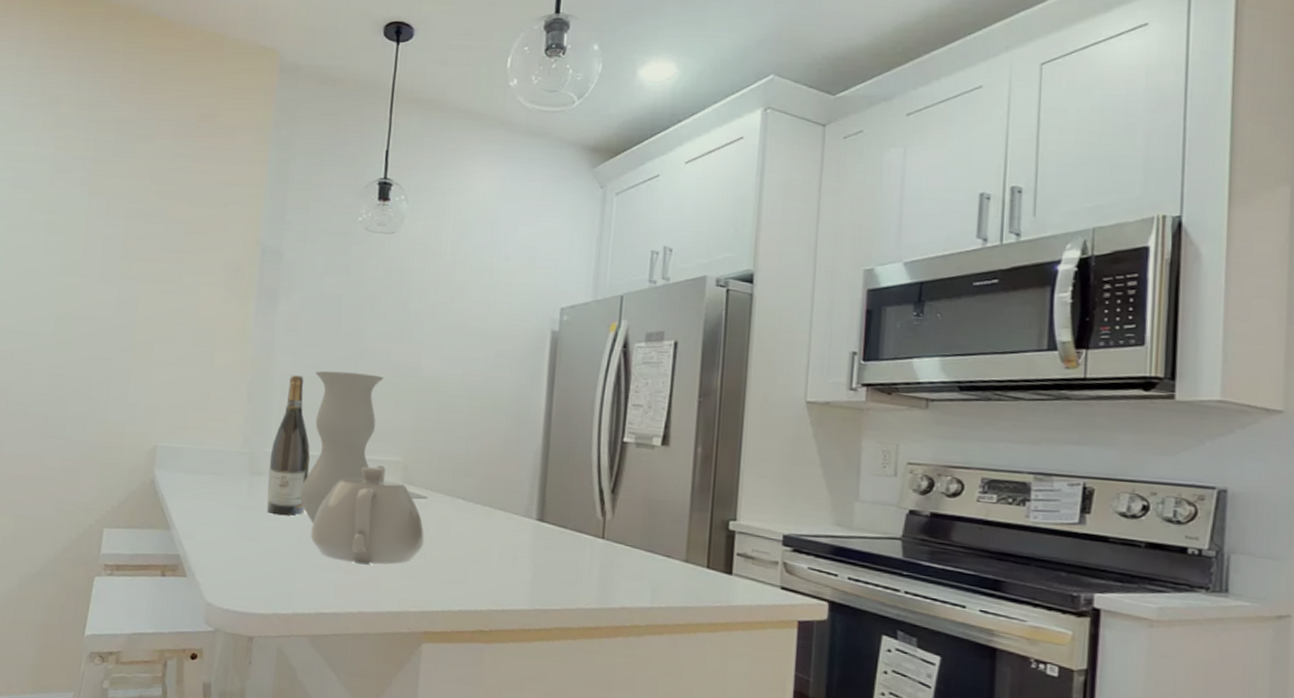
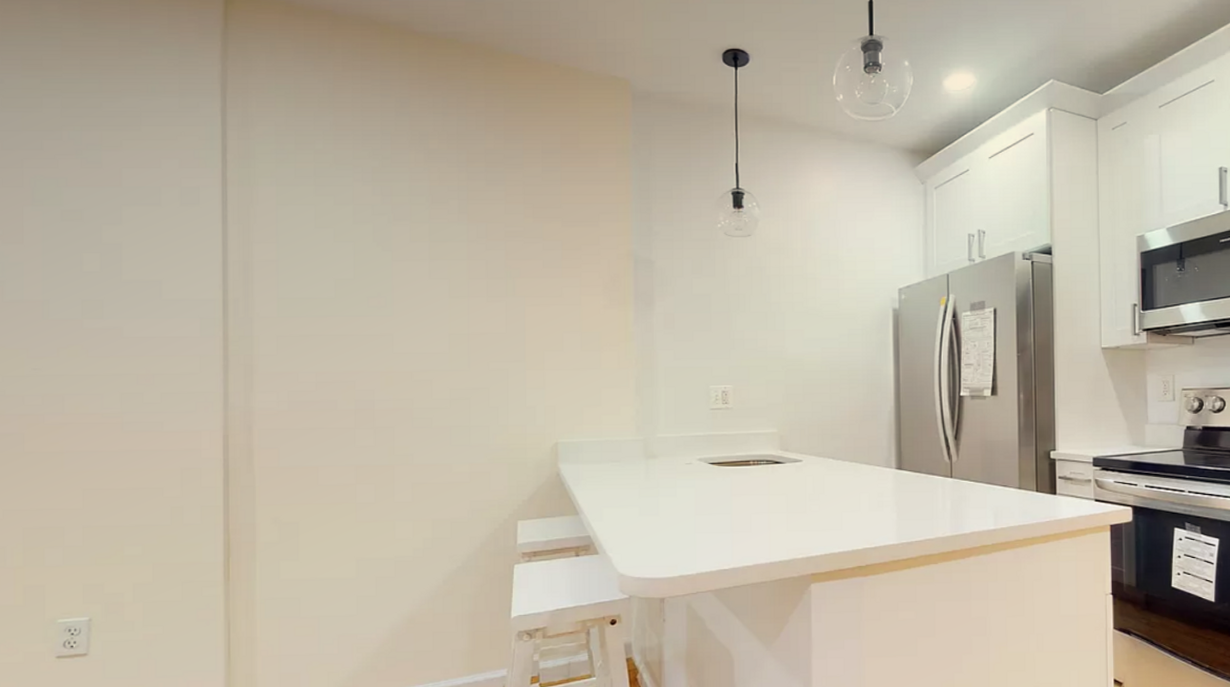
wine bottle: present [266,375,311,516] -> none [662,368,698,490]
vase: present [299,370,384,524] -> none [692,360,755,494]
teapot: present [310,465,424,565] -> none [705,438,803,523]

